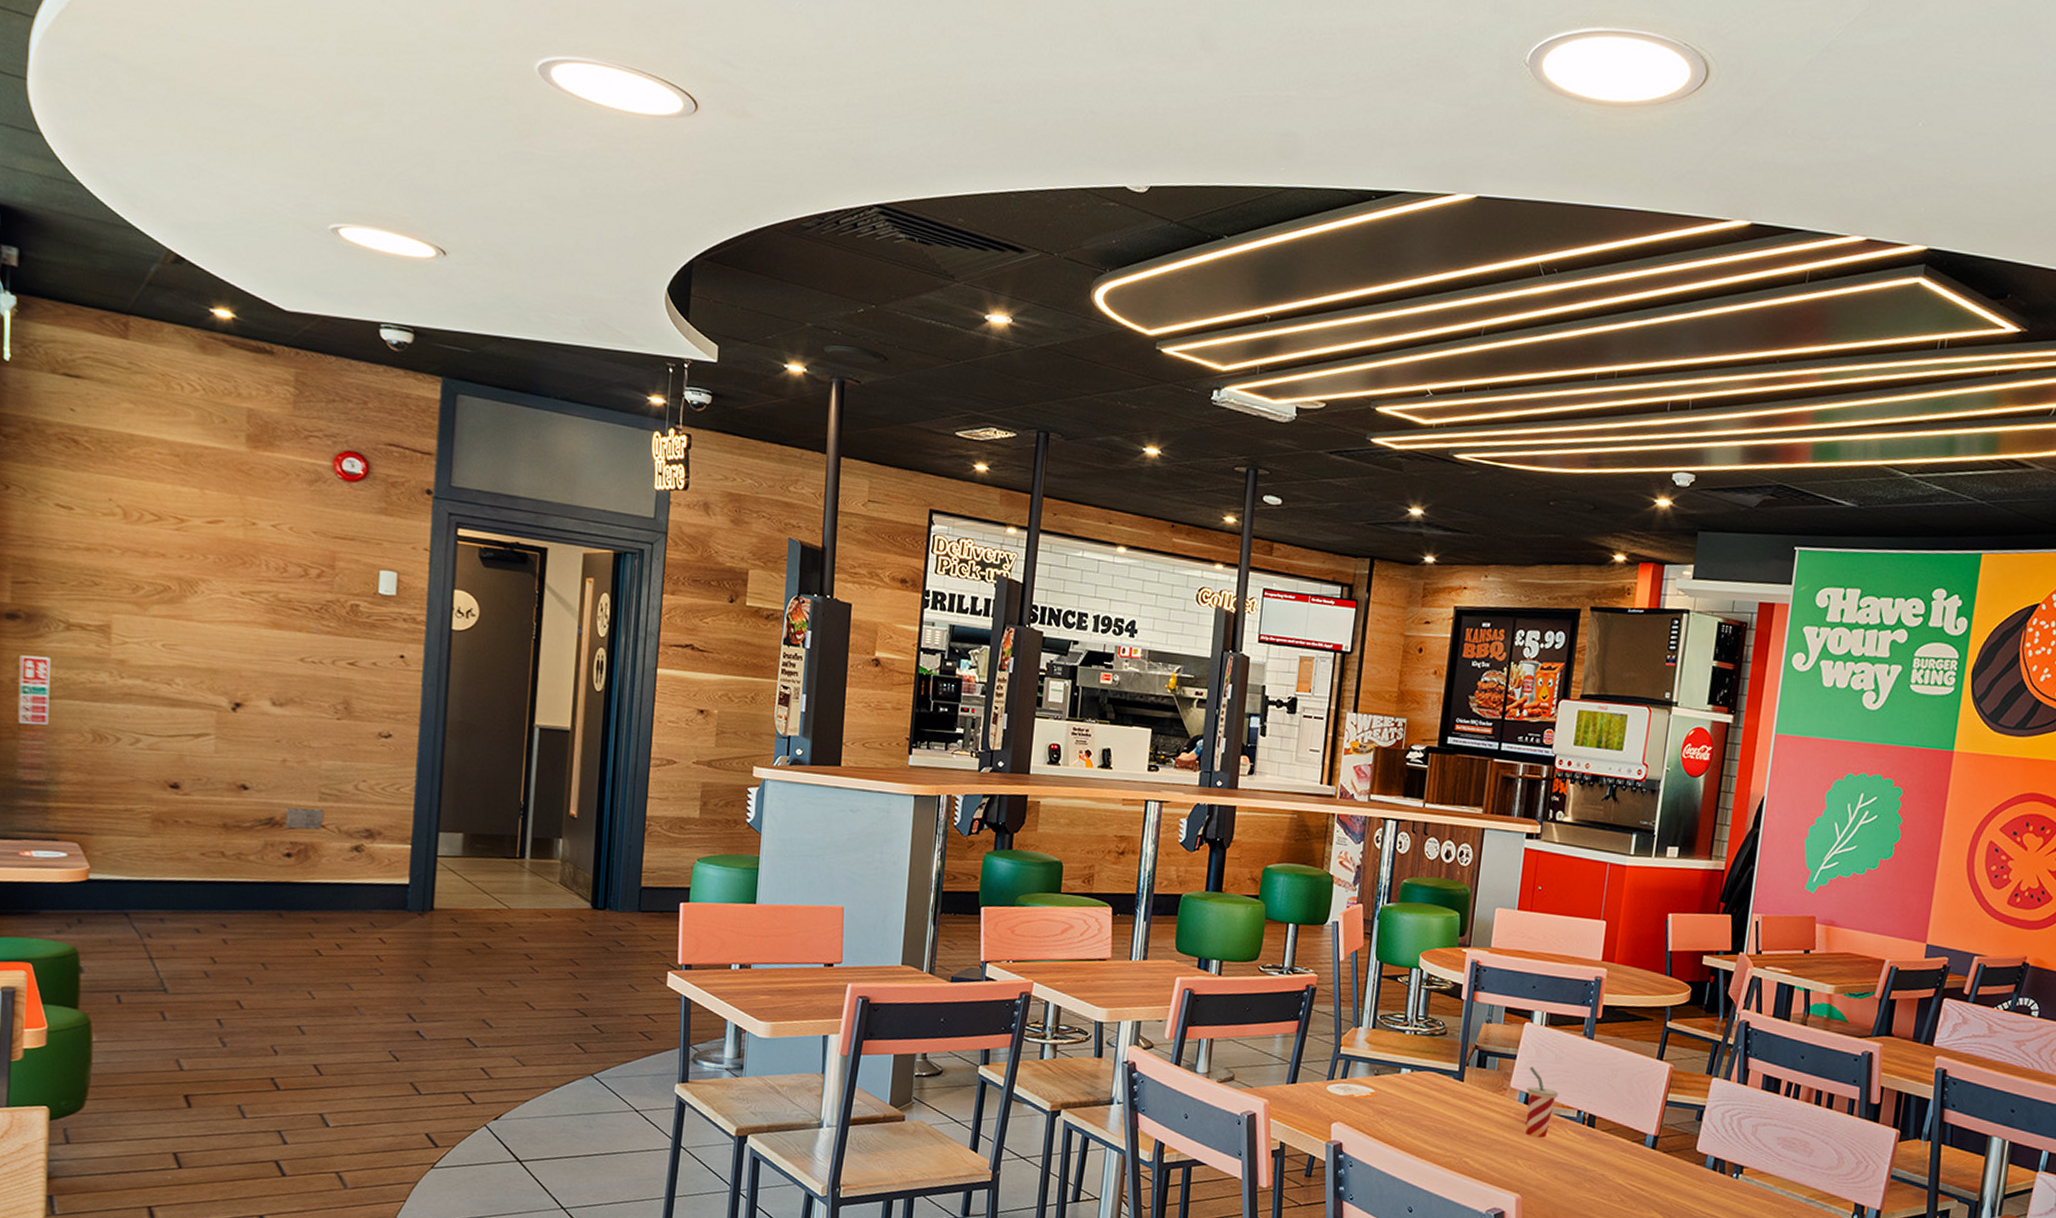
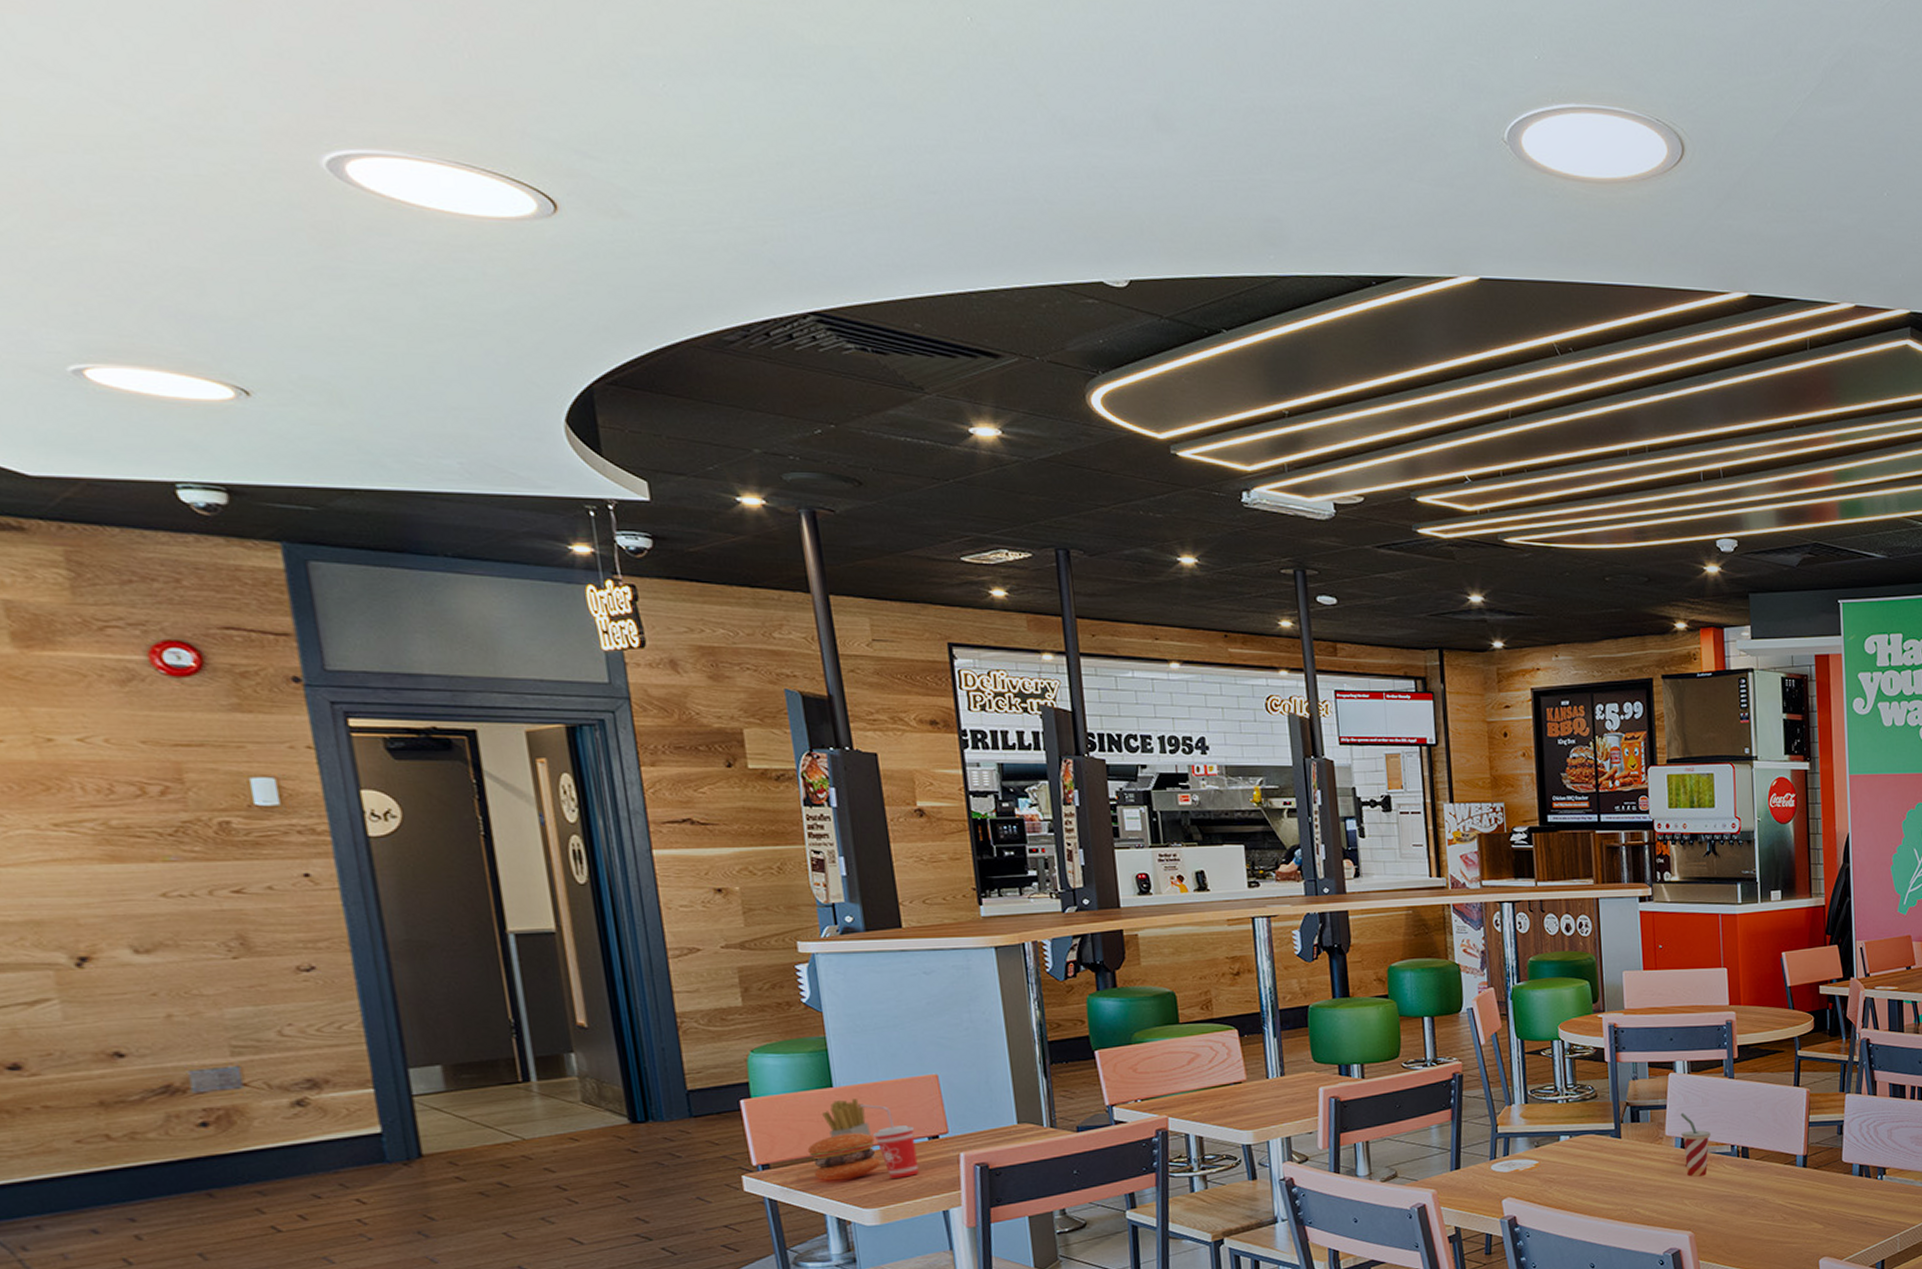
burger: none [724,948,782,991] -> present [807,1133,882,1181]
french fries: none [742,916,779,975] -> present [822,1098,875,1158]
beverage cup: none [774,923,815,998] -> present [859,1103,919,1178]

